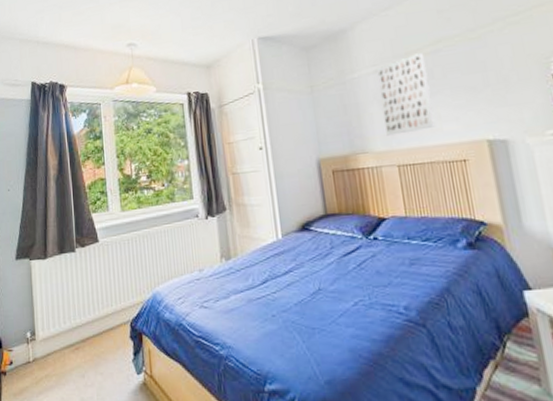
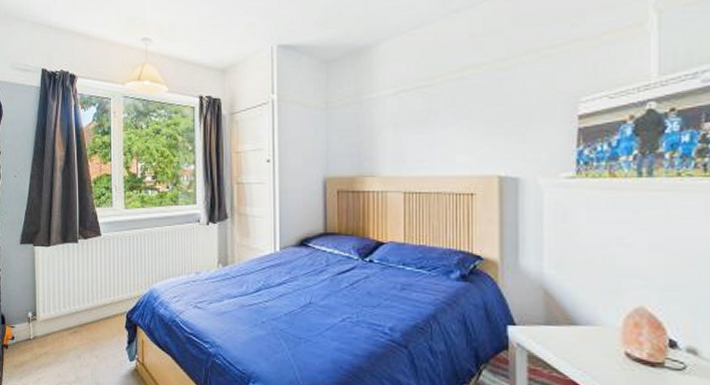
wall art: present [377,51,436,136] -> none [397,77,449,161]

